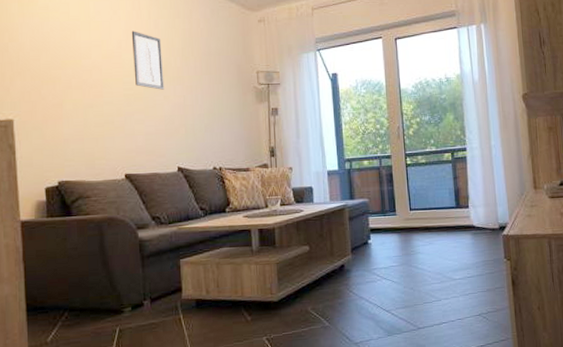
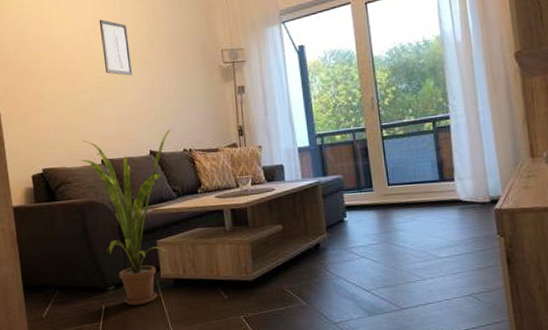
house plant: none [102,146,202,328] -> present [81,129,171,305]

